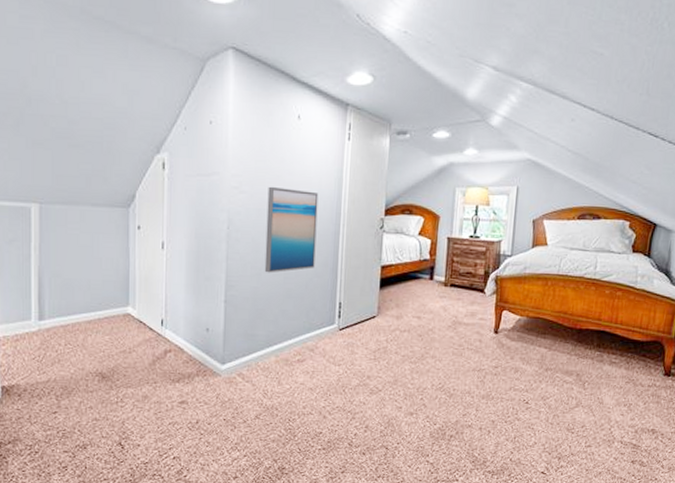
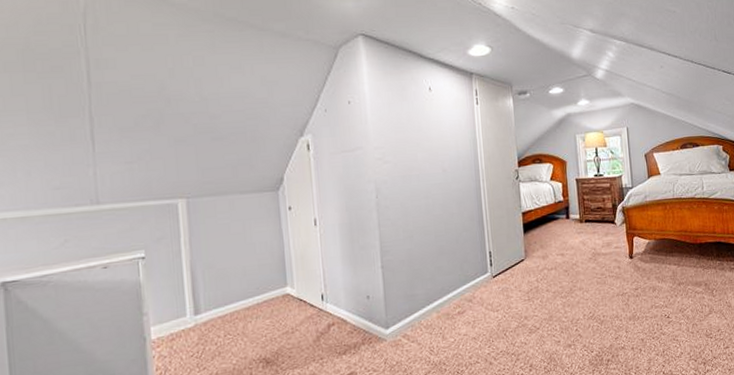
wall art: present [264,186,319,273] -> none [410,153,462,234]

